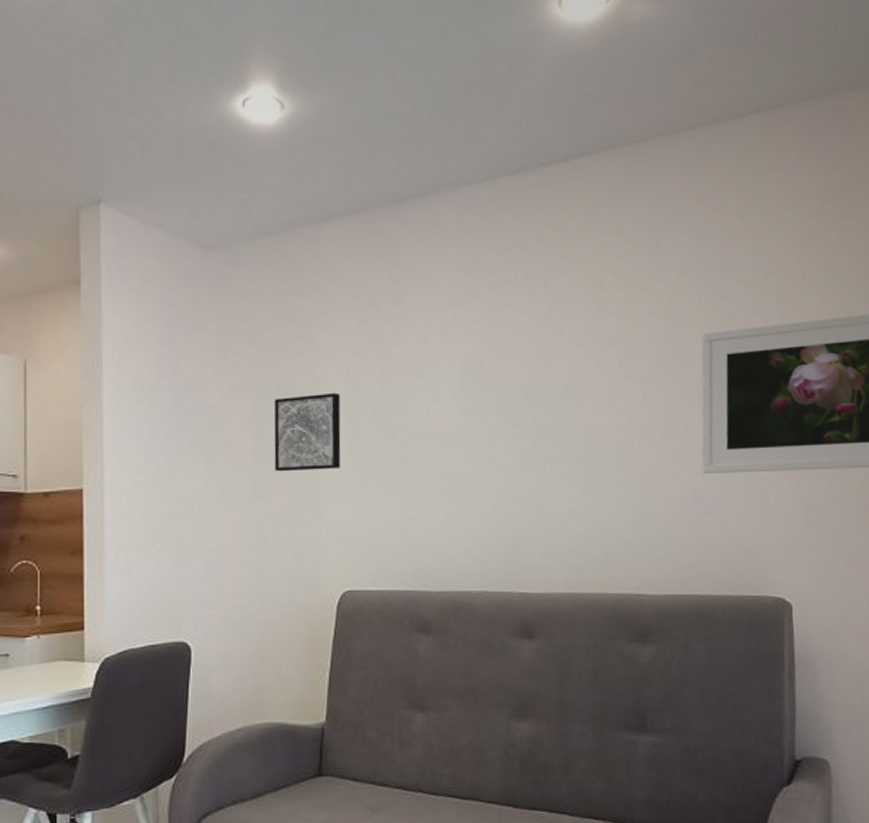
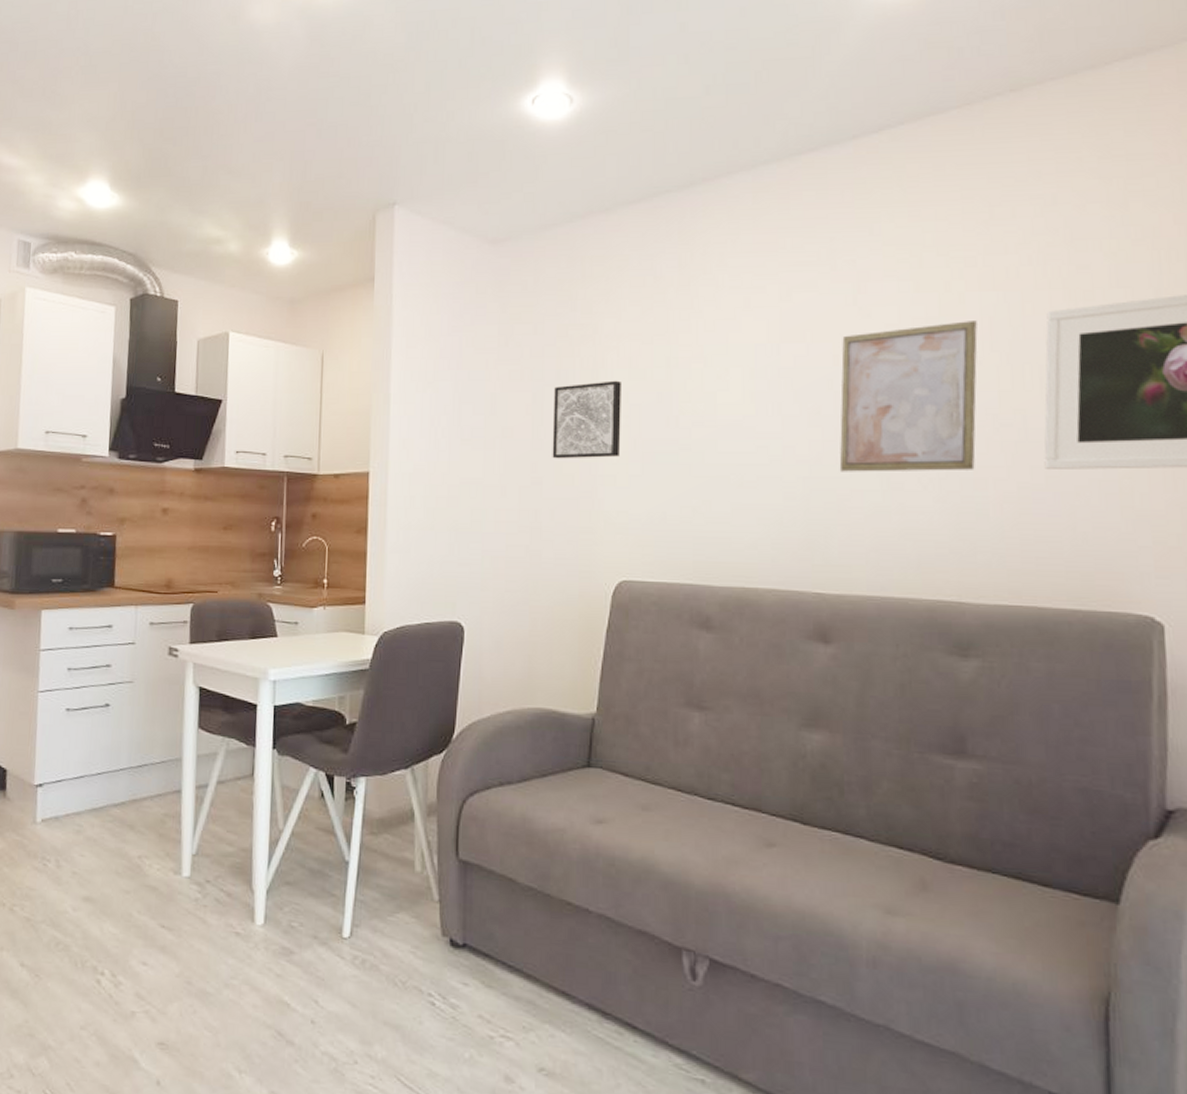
wall art: none [538,340,649,479] -> present [839,321,978,472]

